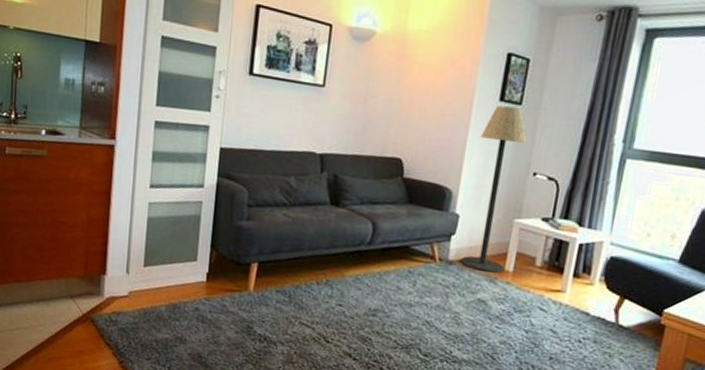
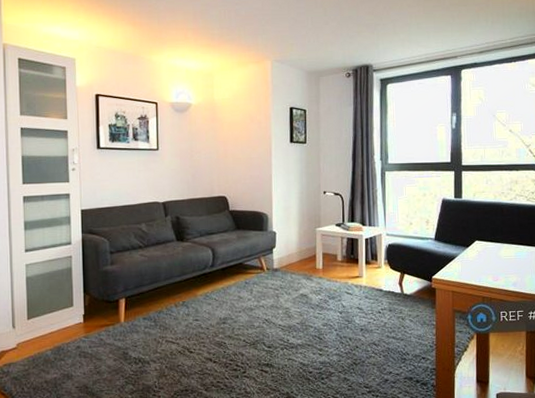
floor lamp: present [460,105,527,274] -> none [281,146,315,273]

